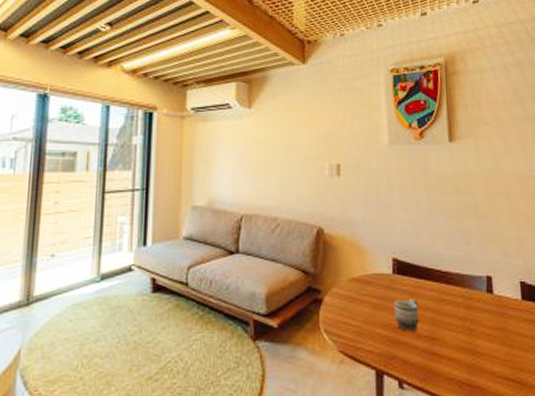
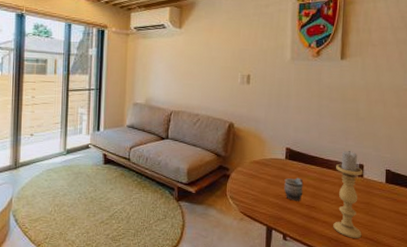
candle holder: none [458,259,501,380] -> present [333,151,363,238]

